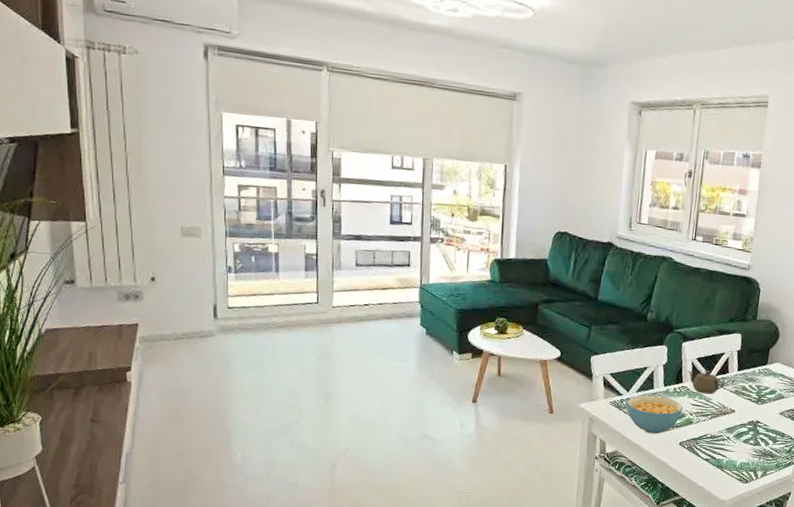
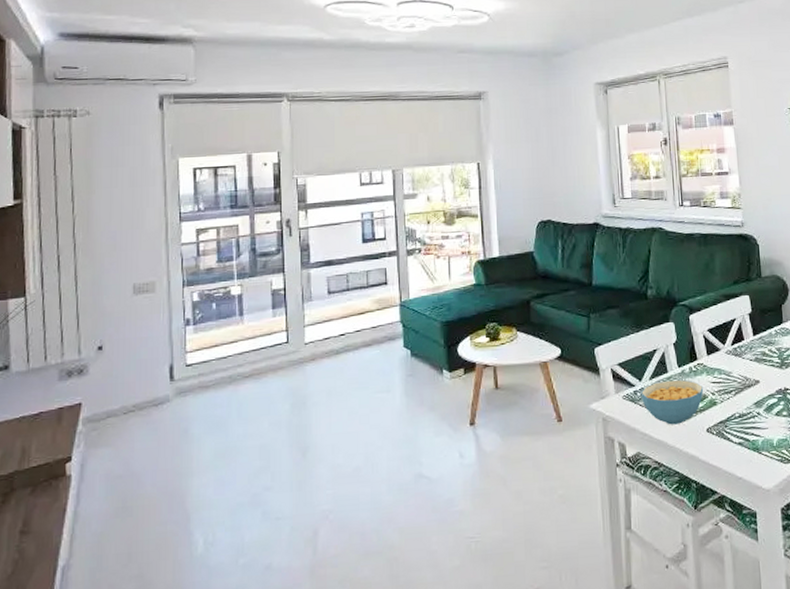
teapot: present [687,370,725,395] -> none [700,341,743,368]

